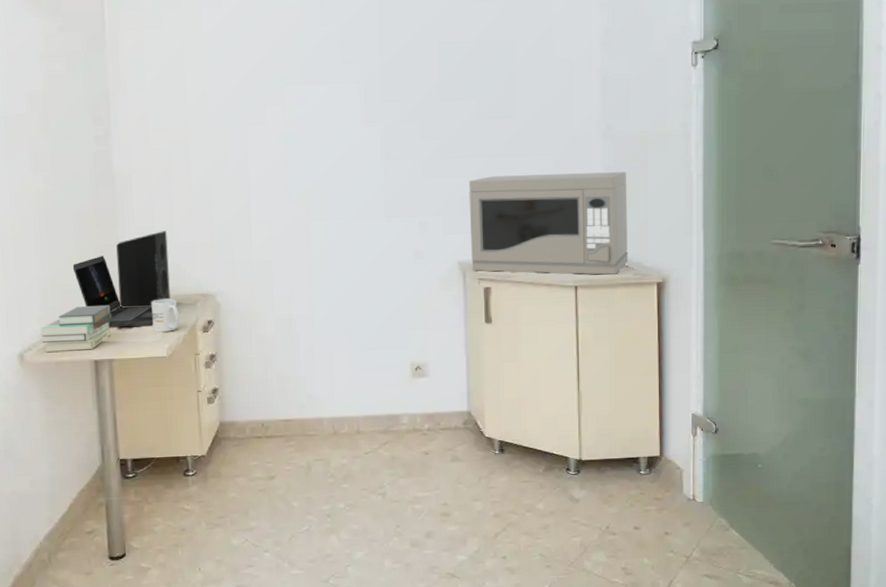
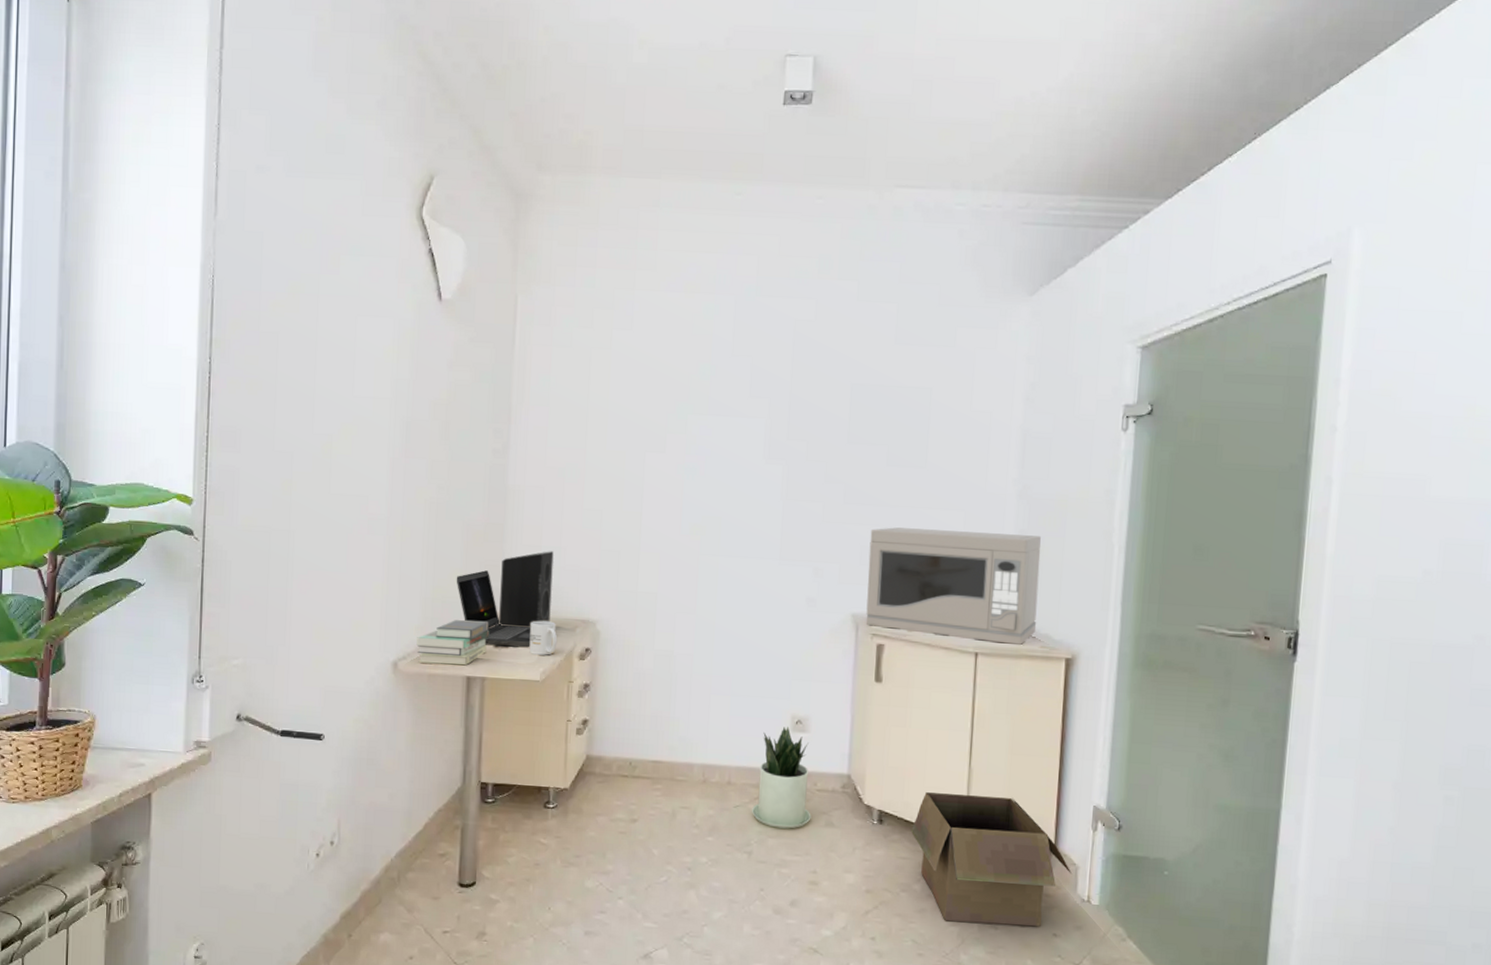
planter: none [382,373,438,468] -> present [752,726,811,829]
box: none [530,414,677,534] -> present [910,792,1072,927]

